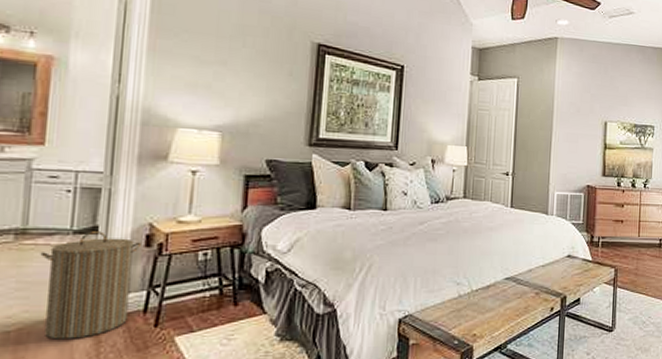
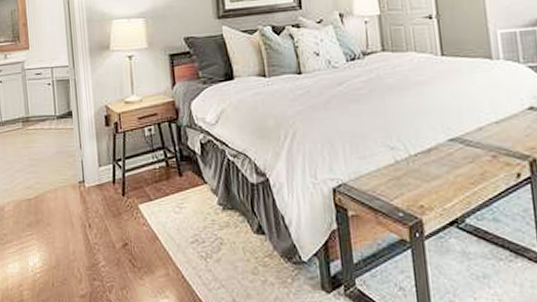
laundry hamper: present [40,231,142,340] -> none [39,115,103,206]

